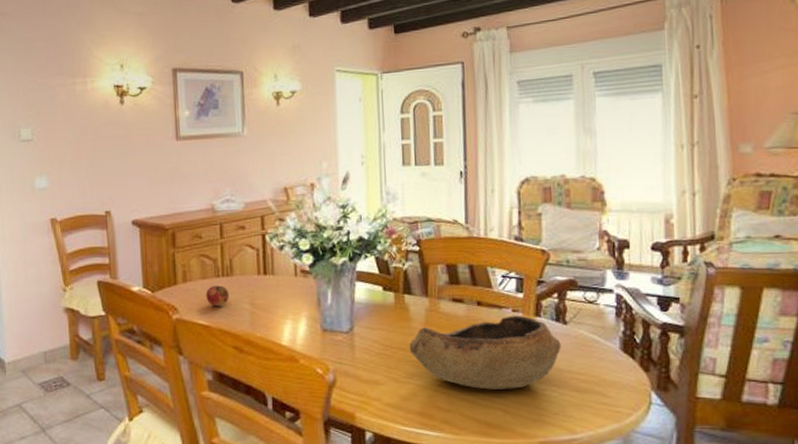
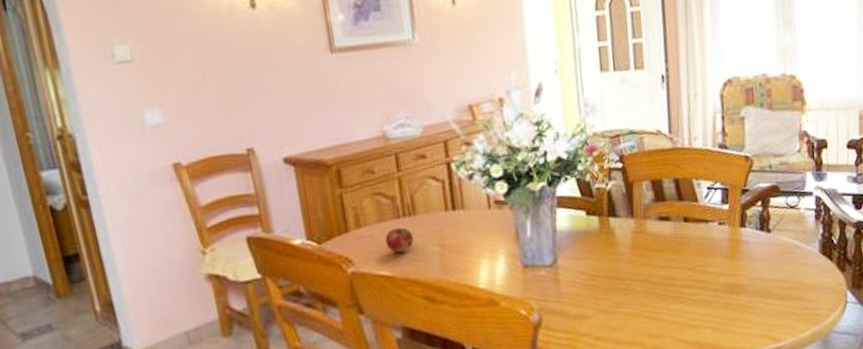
bowl: present [409,315,561,390] -> none [616,228,766,310]

